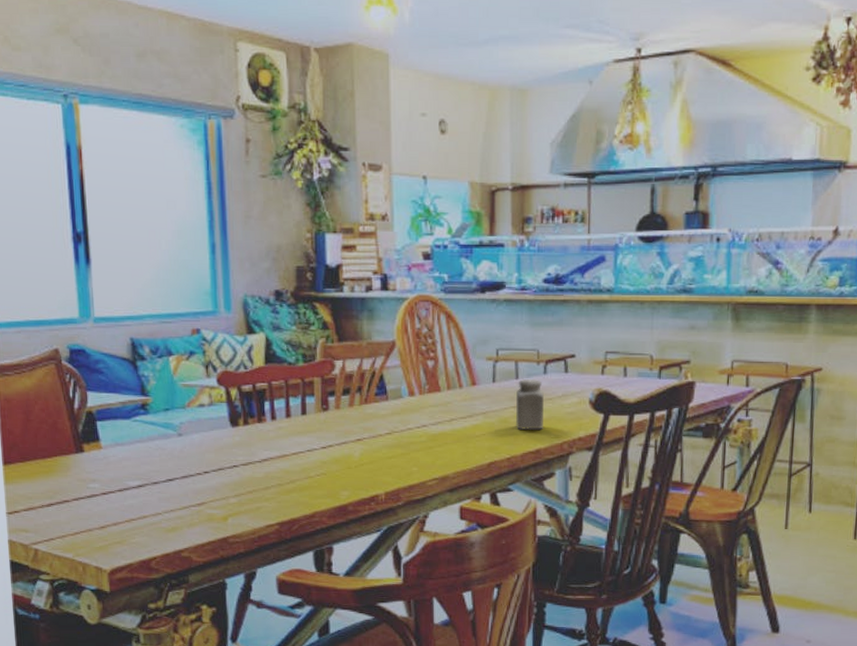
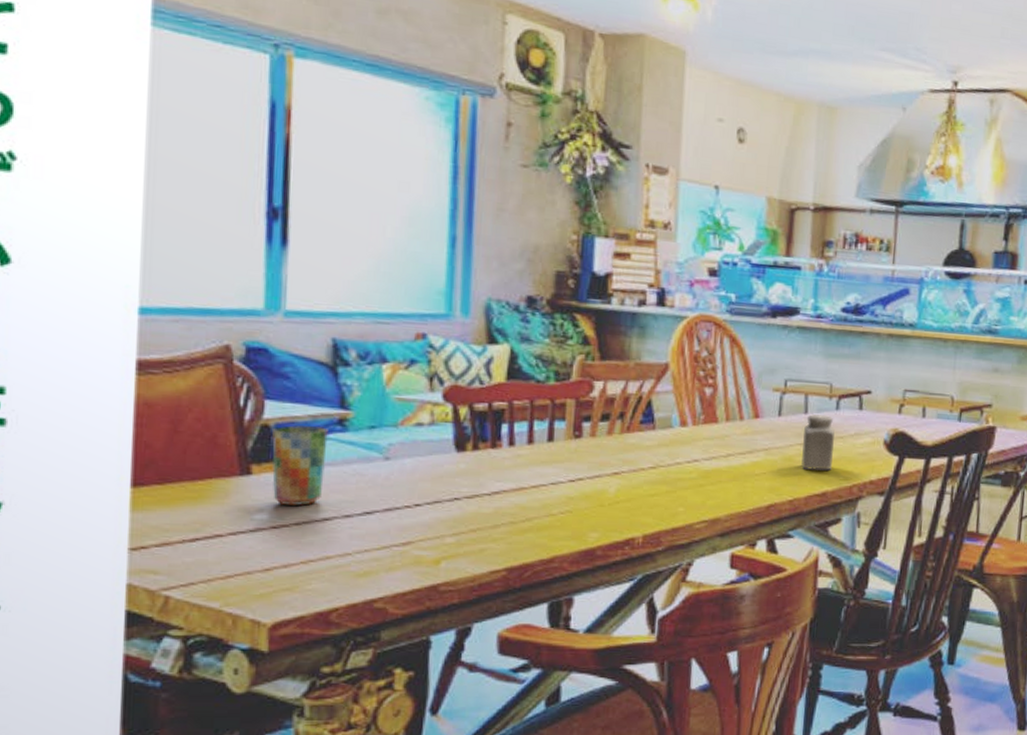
cup: none [95,411,136,477] -> present [272,425,328,507]

